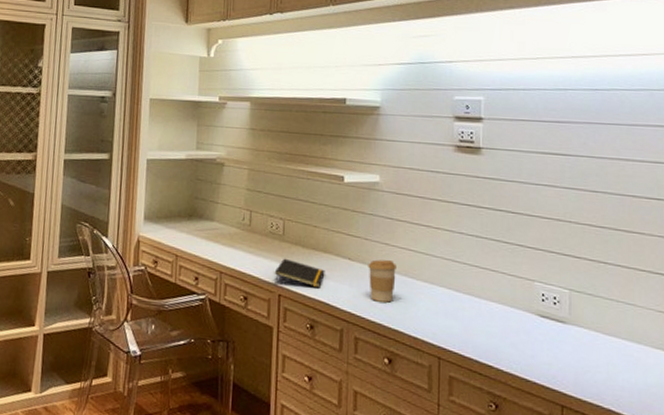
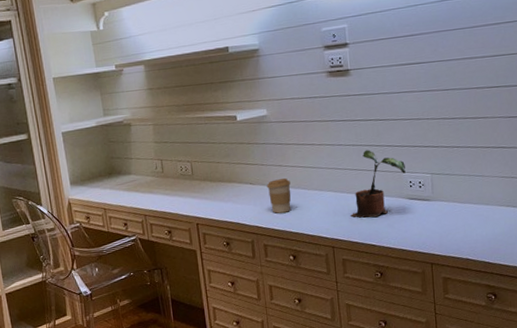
notepad: present [274,258,325,288] -> none [190,193,233,216]
potted plant: none [465,245,538,331] -> present [351,150,406,218]

